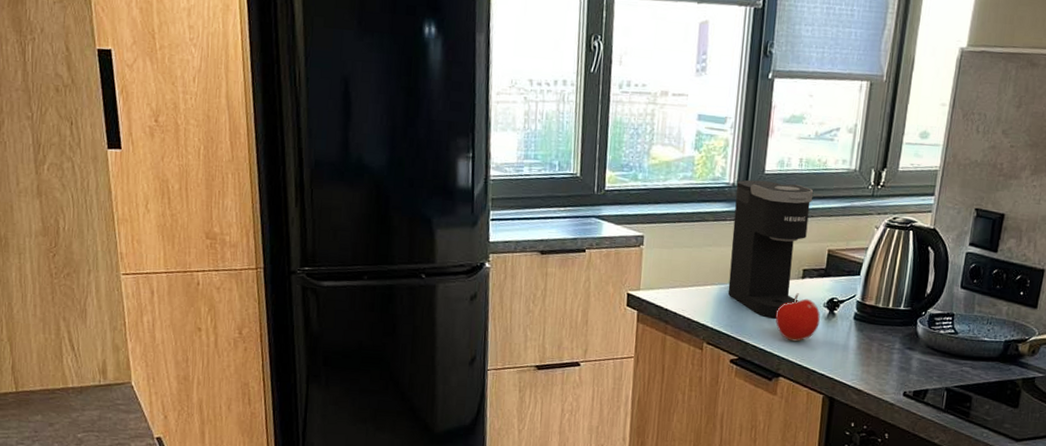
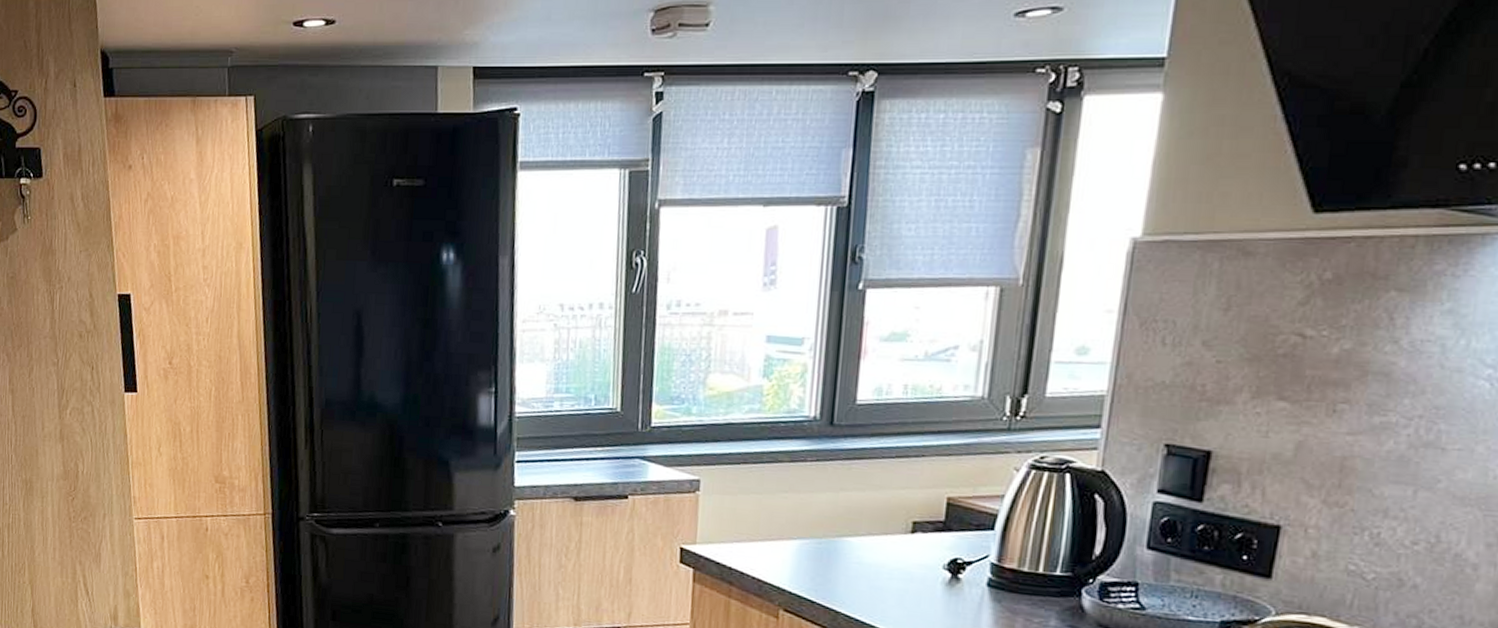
coffee maker: present [728,179,814,319] -> none [810,411,925,583]
fruit: present [775,293,820,342] -> none [875,551,939,613]

